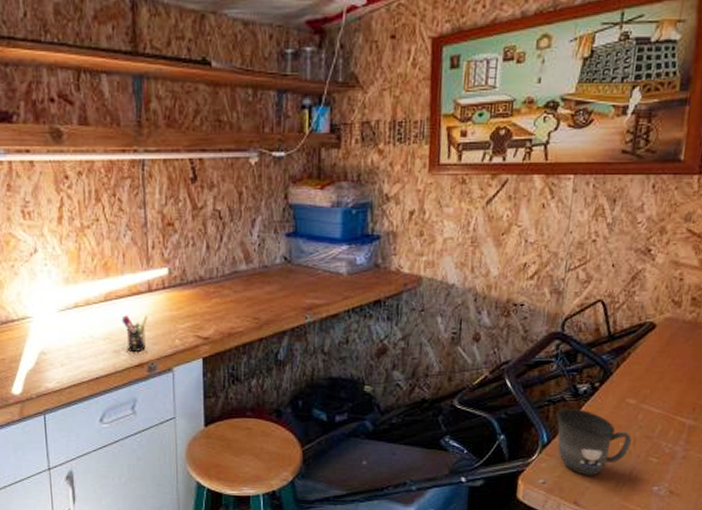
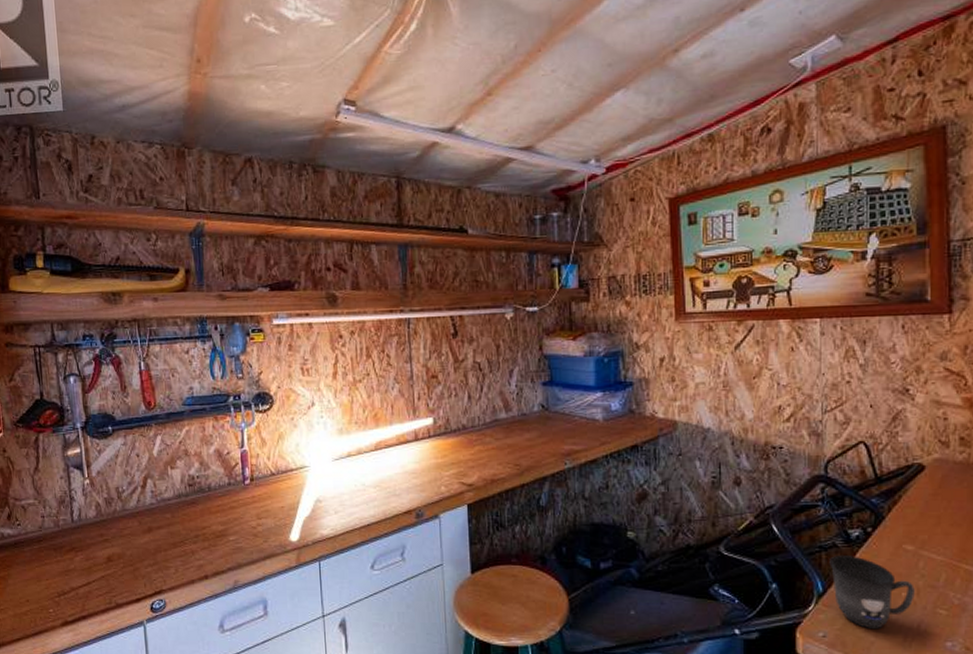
pen holder: present [121,315,148,351] -> none [390,463,415,499]

